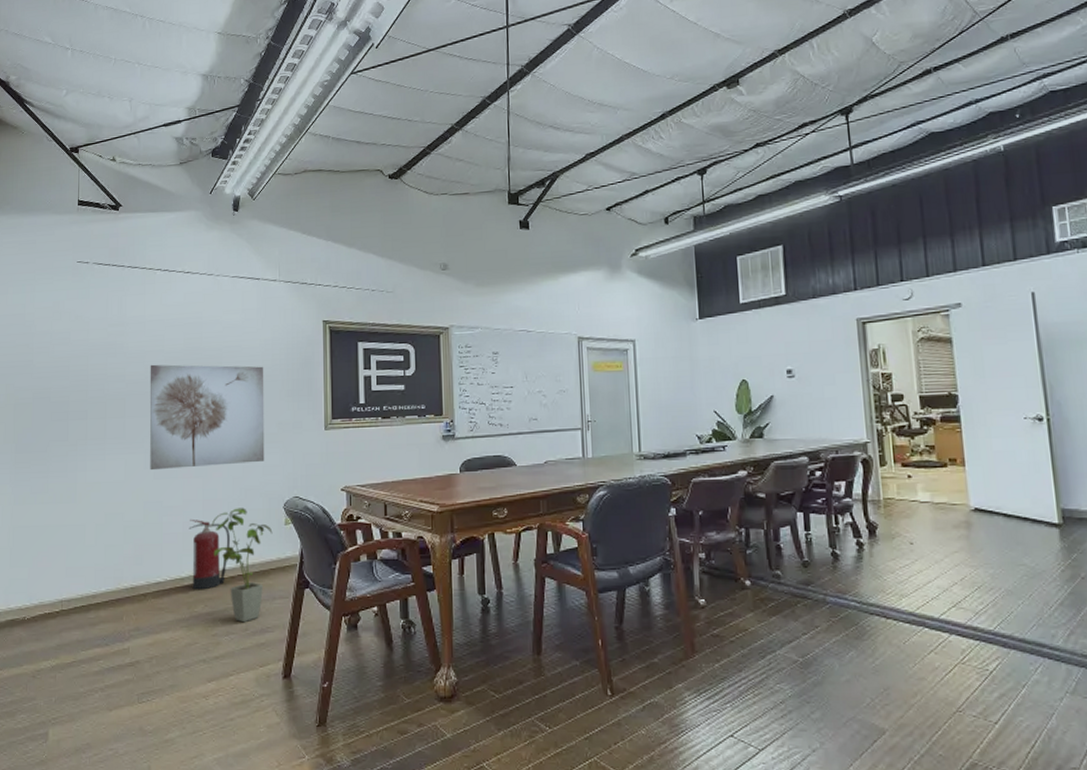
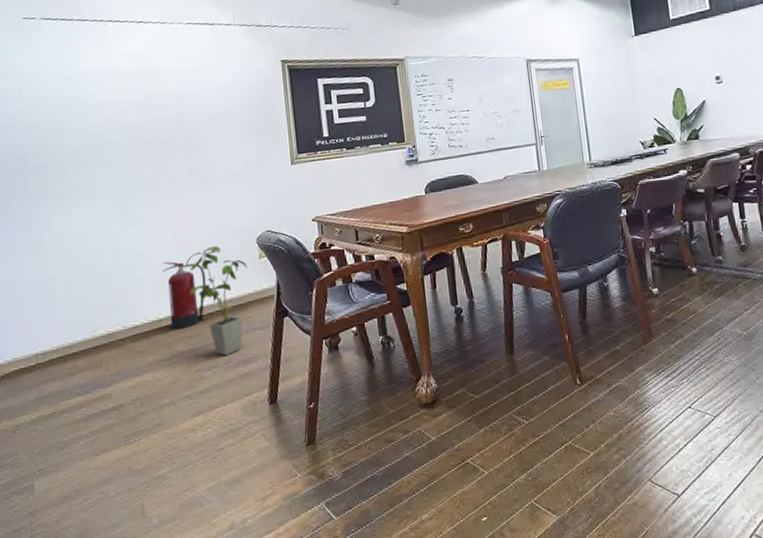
wall art: present [149,364,265,471] -> none [109,108,234,219]

